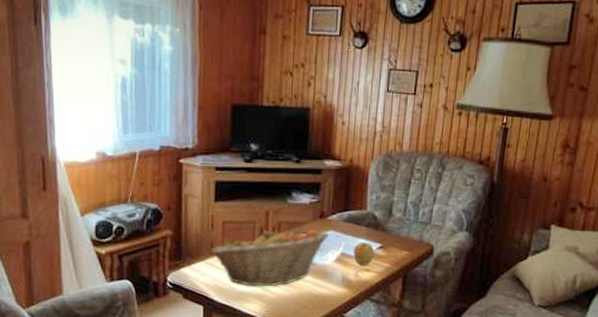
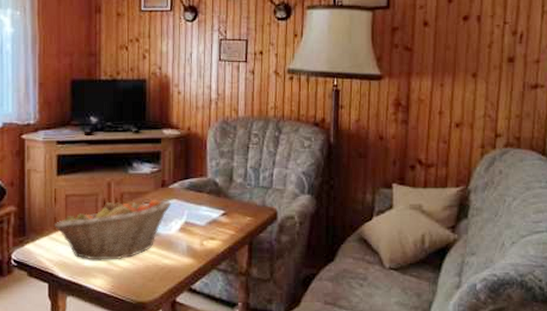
apple: present [353,243,374,266] -> none [197,210,218,234]

